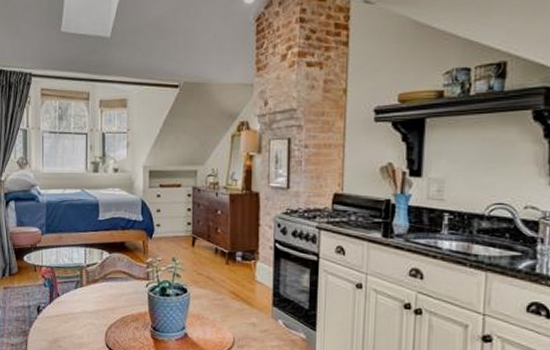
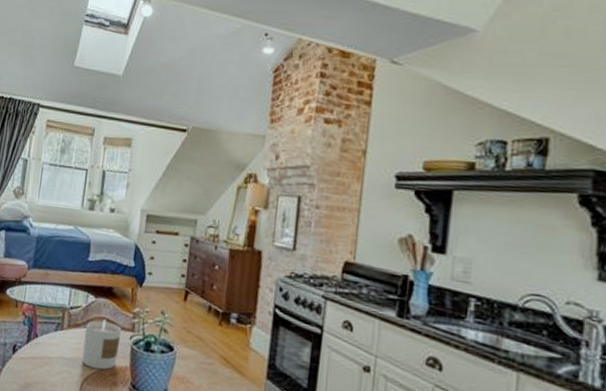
candle: none [104,272,138,318] -> present [82,319,122,370]

